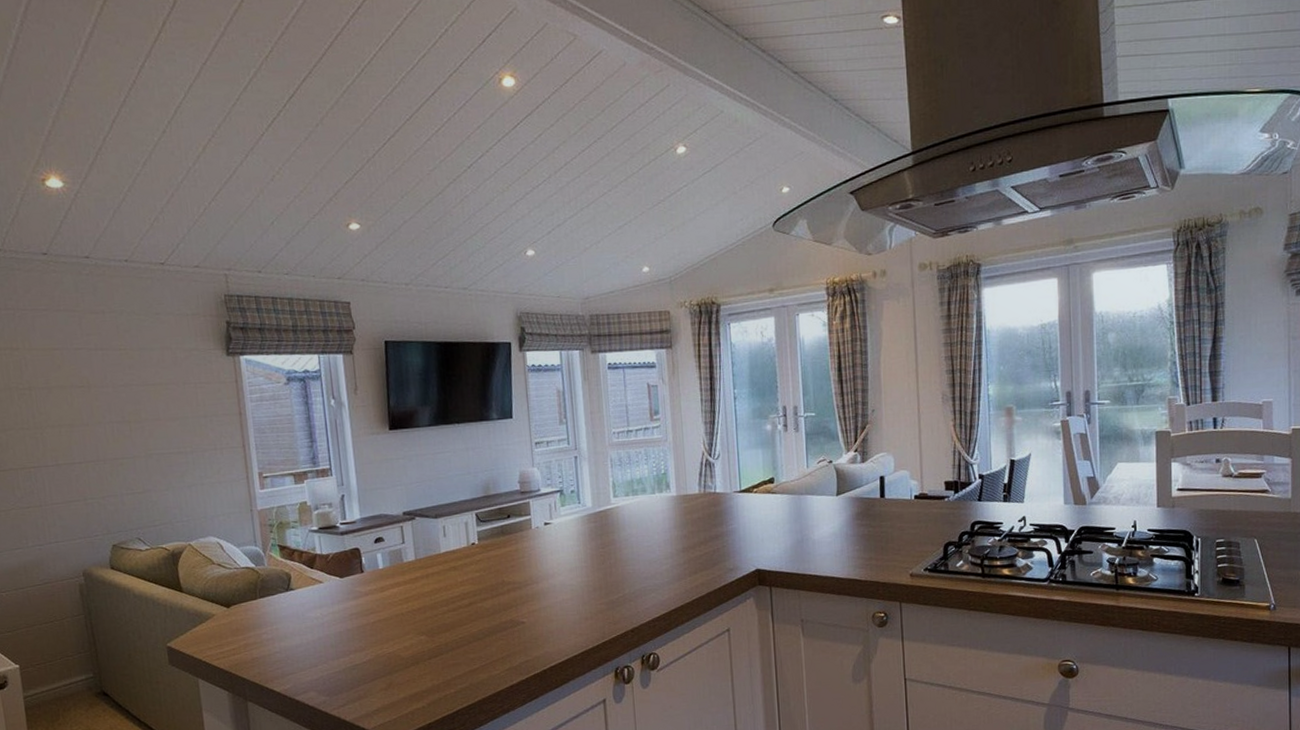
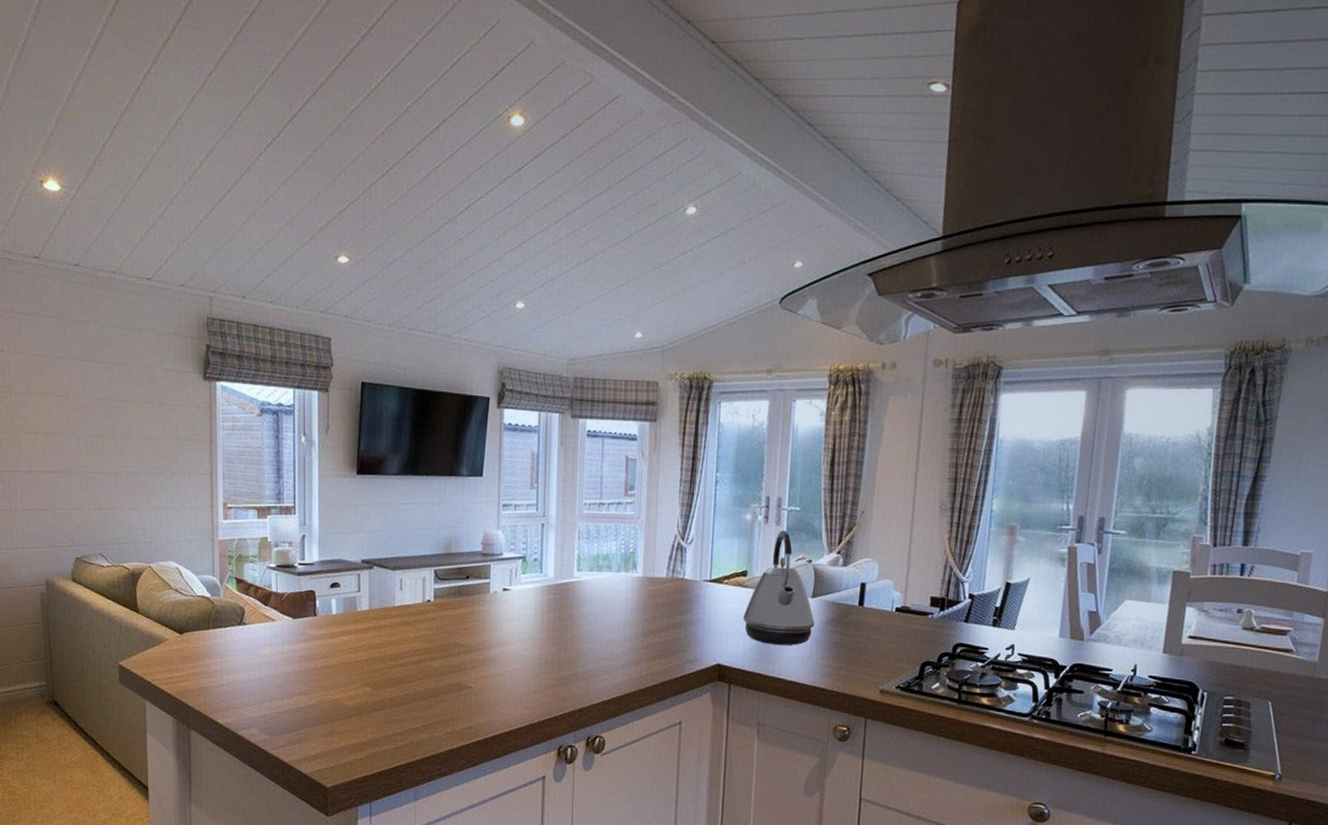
kettle: none [775,436,843,545] -> present [743,531,815,646]

